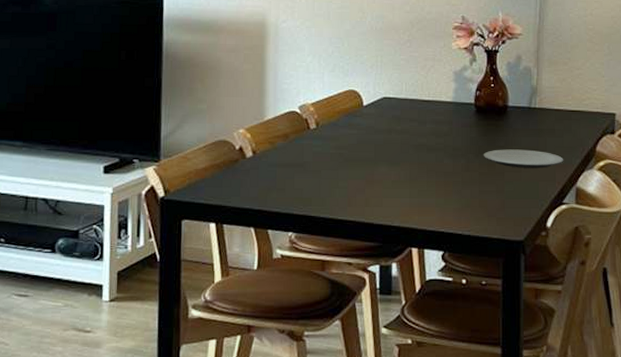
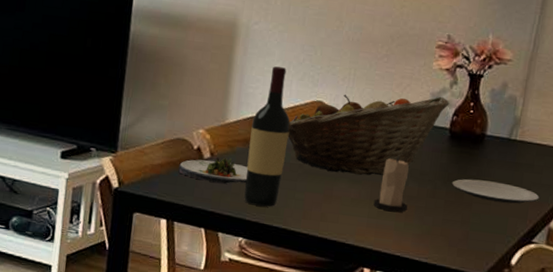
salad plate: none [223,154,290,180] -> present [178,157,248,184]
wine bottle: none [289,61,326,199] -> present [244,66,291,207]
fruit basket: none [325,74,472,158] -> present [287,94,450,176]
candle: none [413,135,445,190] -> present [373,156,409,212]

